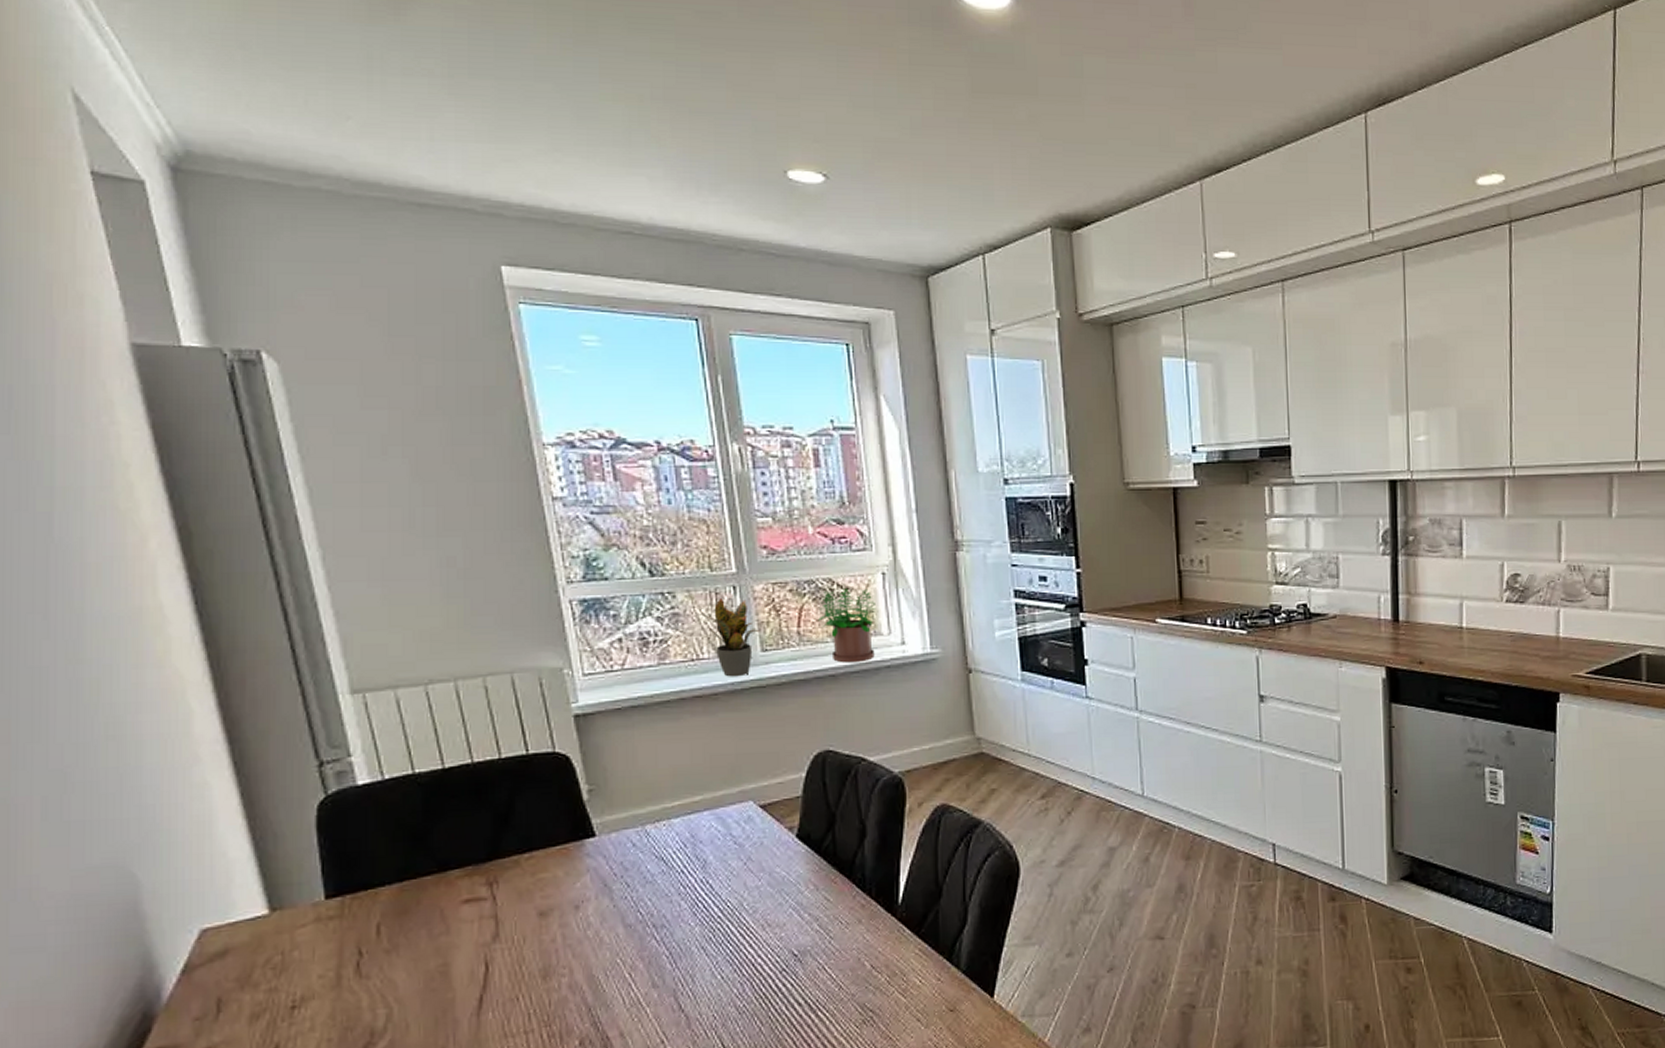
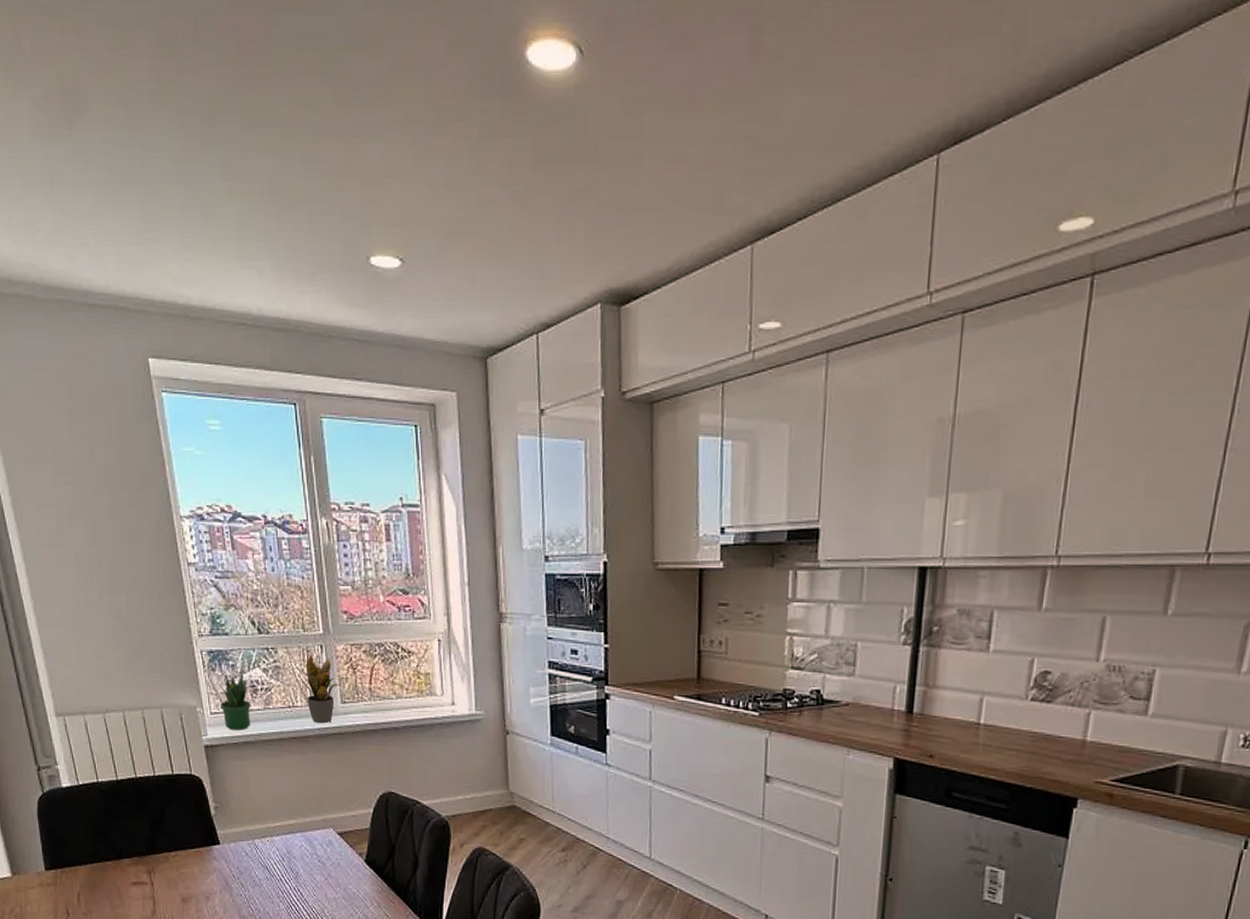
planter: none [596,620,640,695] -> present [219,670,251,732]
potted plant: present [818,588,875,663] -> none [386,652,432,719]

